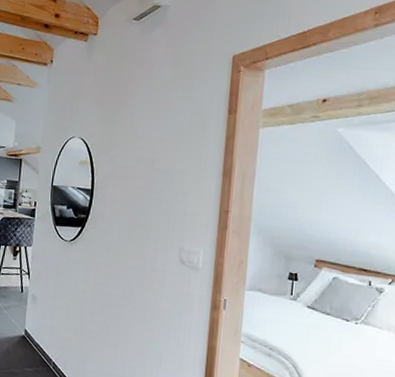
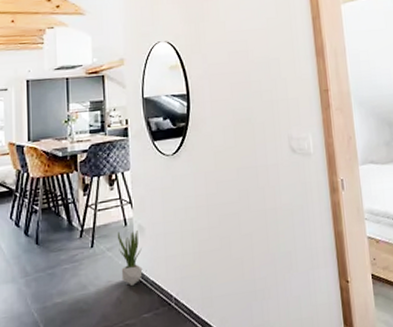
potted plant: none [12,295,32,342] -> present [118,230,143,286]

